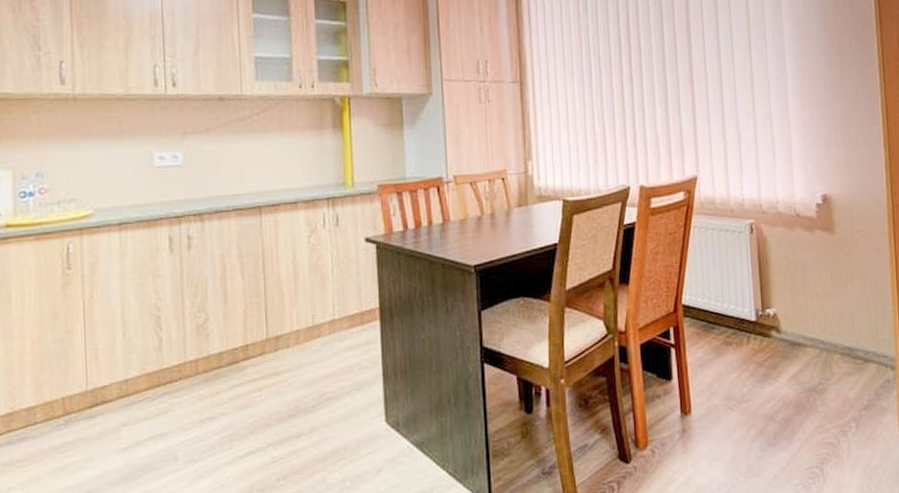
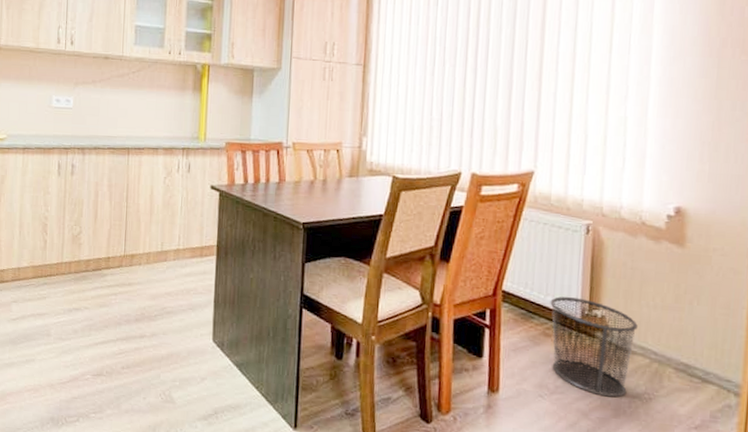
waste bin: none [727,299,805,396] -> present [550,296,638,398]

